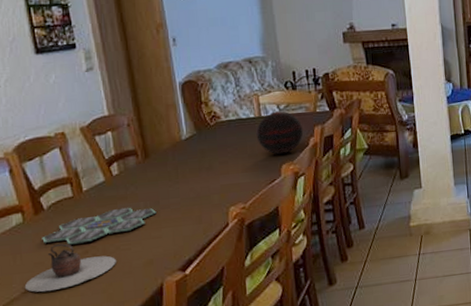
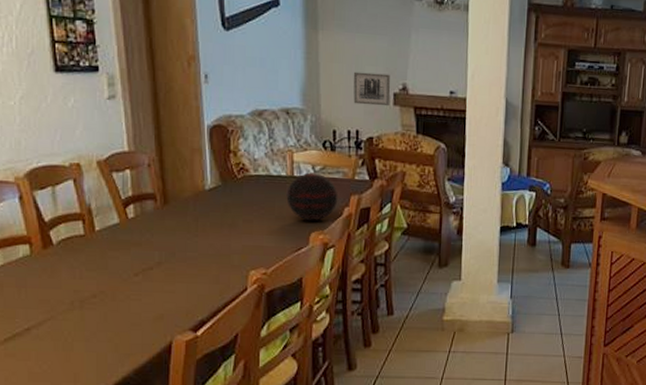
teapot: present [24,243,116,292] -> none [27,283,125,332]
board game: present [42,207,156,245] -> none [49,254,171,287]
wall art: none [305,17,341,46] -> present [353,71,391,107]

